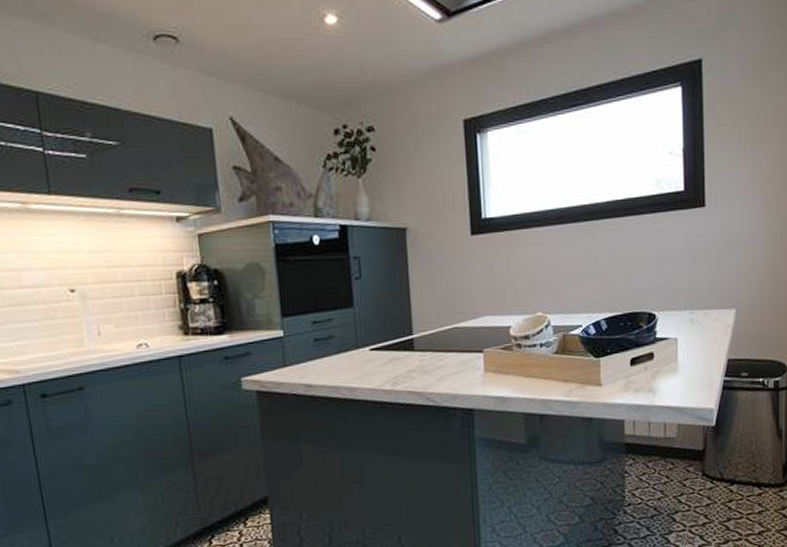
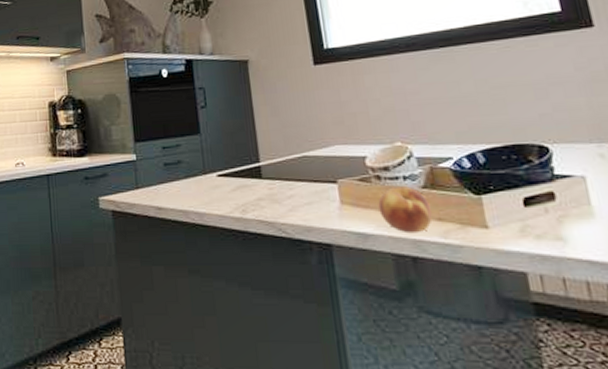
fruit: none [517,353,559,395] -> present [378,186,433,234]

